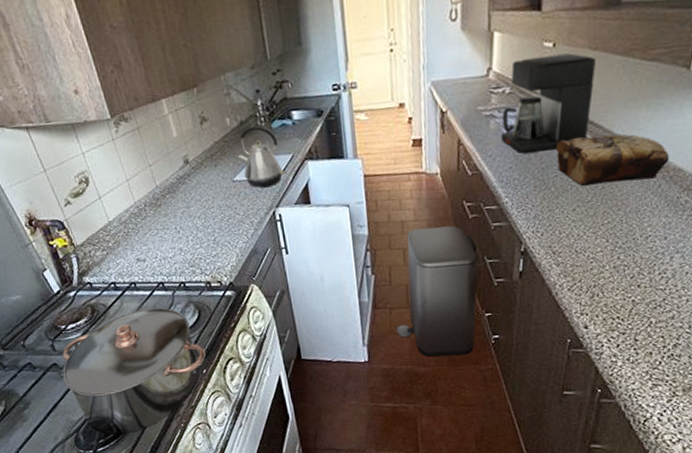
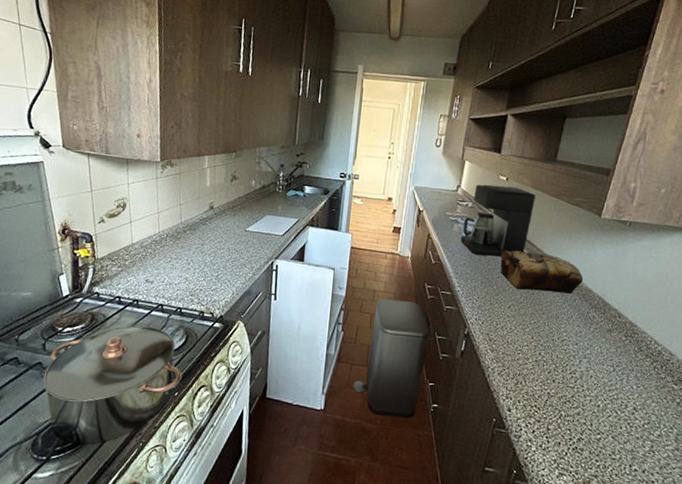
kettle: present [237,125,285,188] -> none [253,191,290,242]

